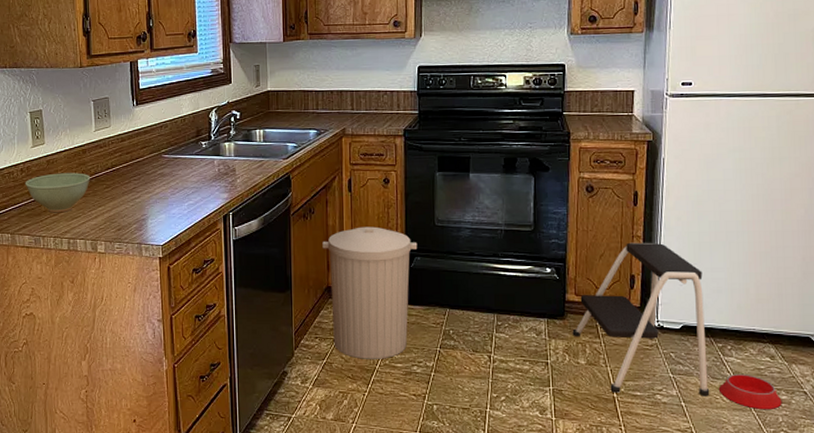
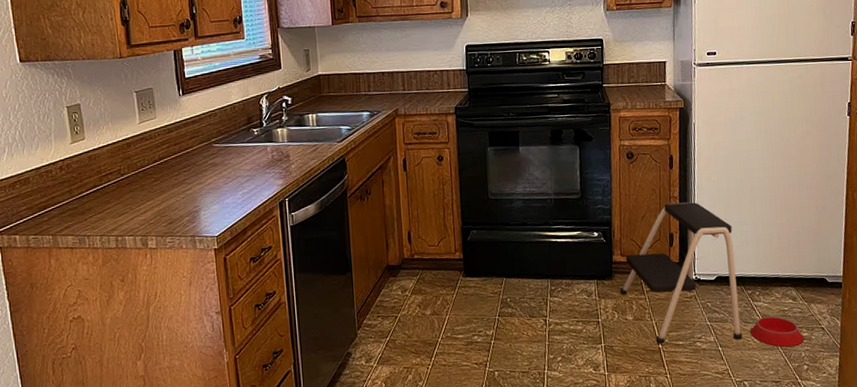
bowl: present [25,173,90,213] -> none [65,167,137,211]
trash can: present [322,226,418,359] -> none [380,203,473,334]

